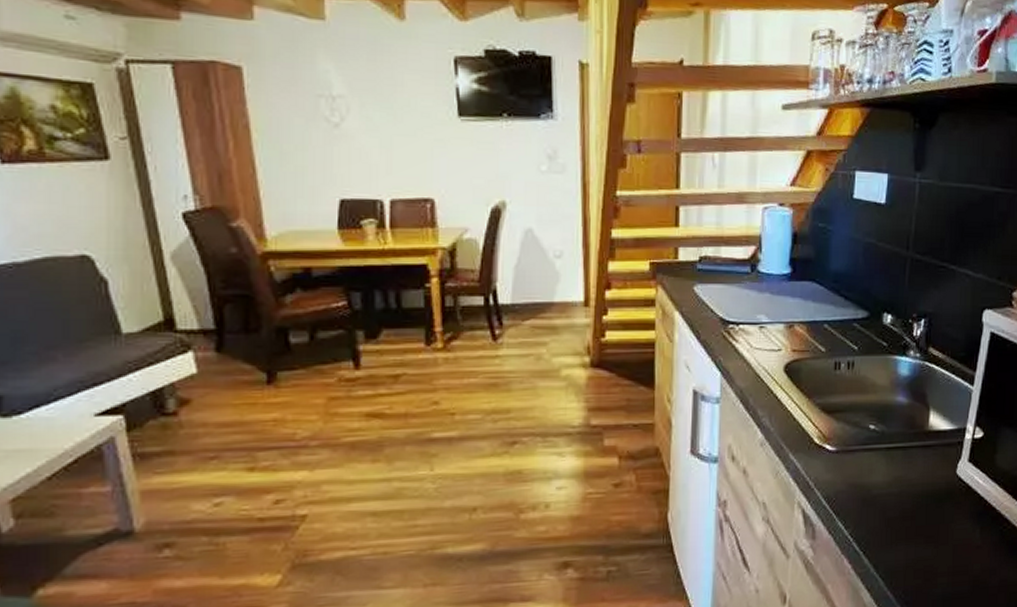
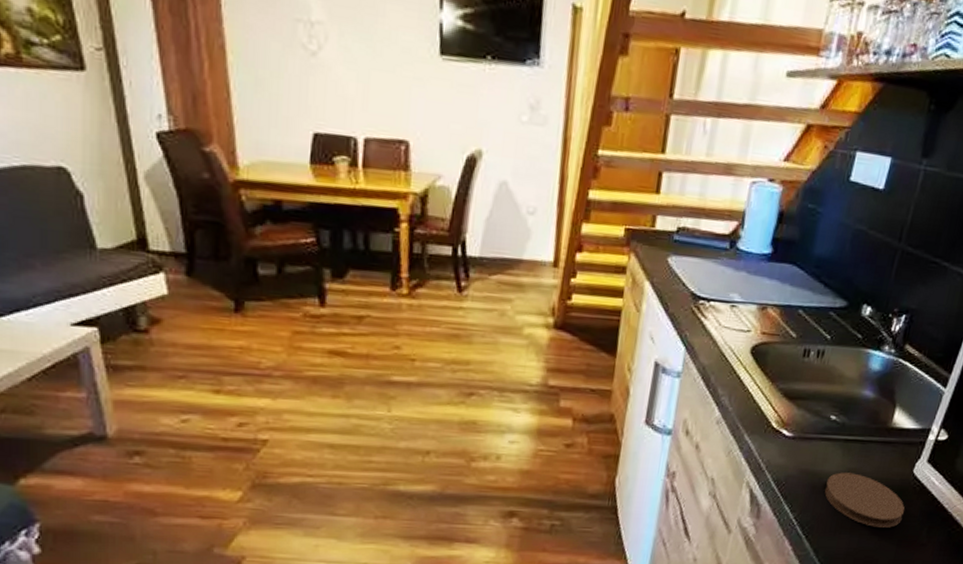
coaster: none [874,481,955,535] -> present [824,472,905,528]

